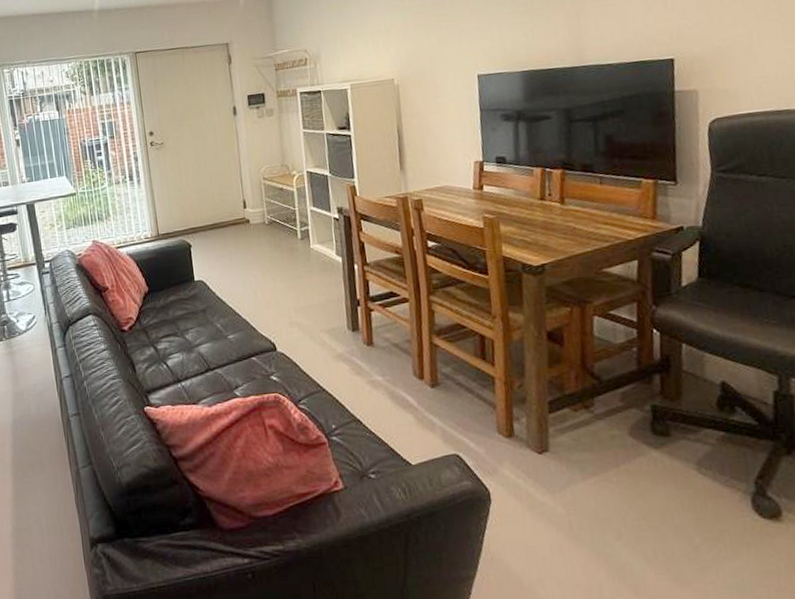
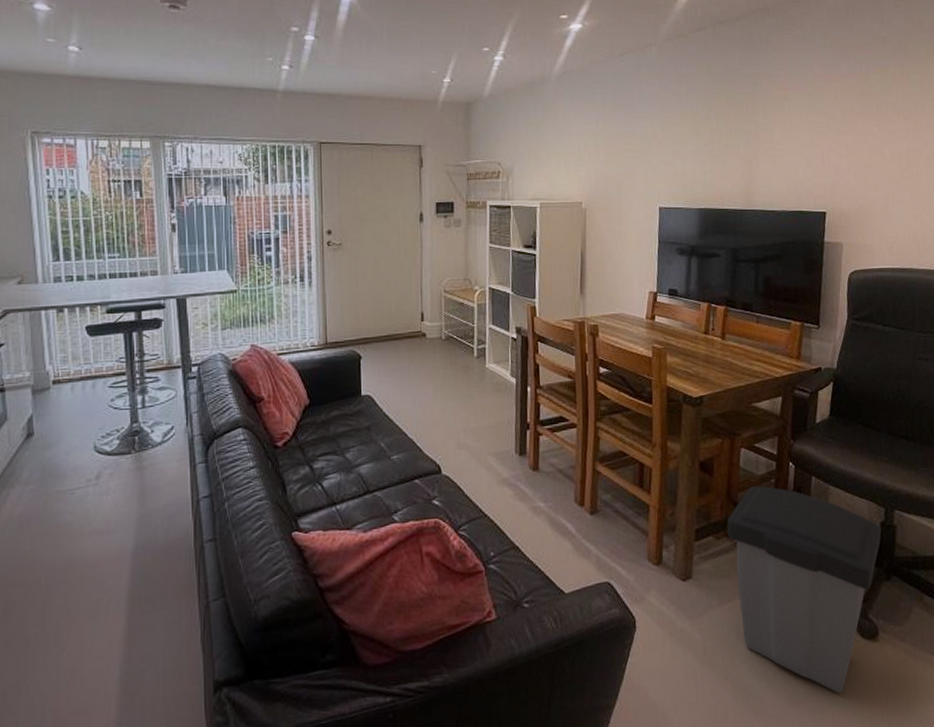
trash can: none [584,355,776,576] -> present [727,486,882,694]

